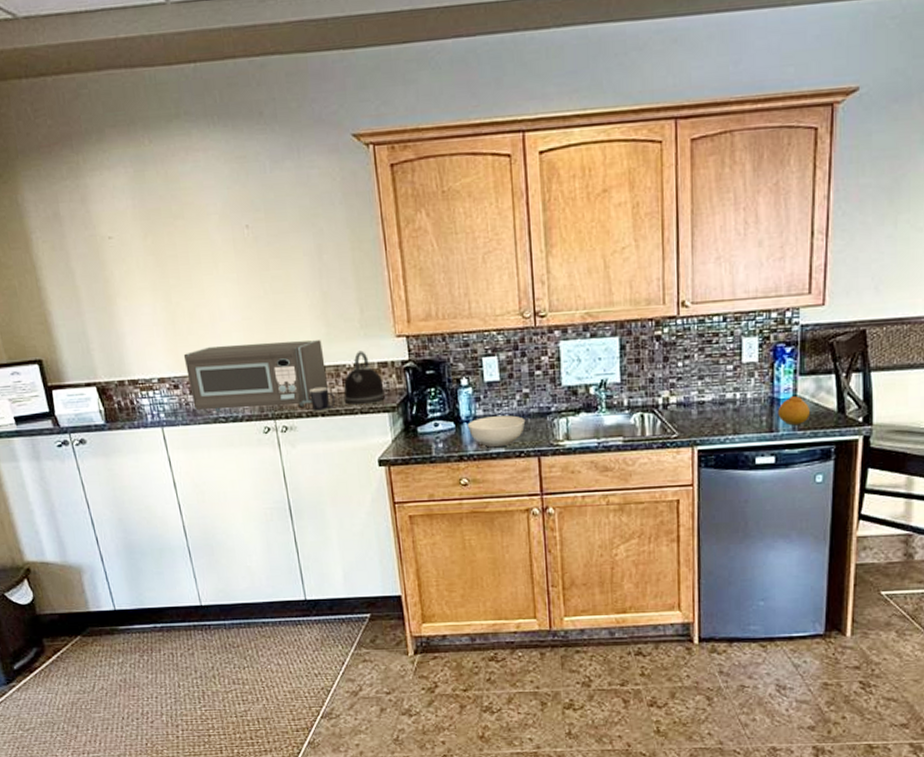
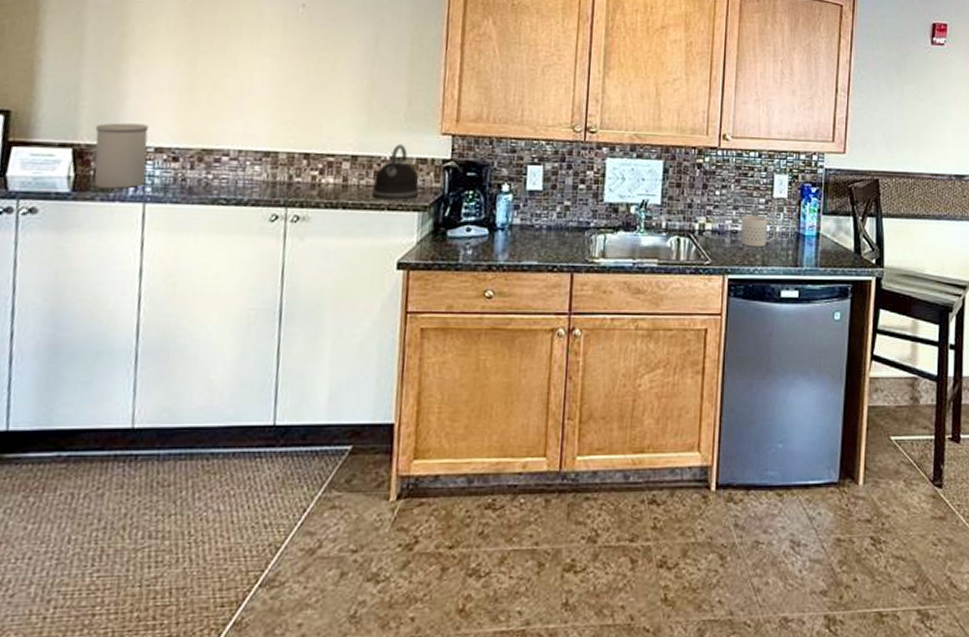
canister: none [108,359,159,418] -> present [93,123,149,189]
microwave: present [183,340,329,413] -> none [191,120,359,197]
mug: present [308,387,336,412] -> none [332,177,362,204]
bowl: present [467,415,526,448] -> none [501,226,563,260]
mug: none [707,384,747,417] -> present [740,215,776,248]
fruit: present [777,396,809,426] -> none [802,234,830,262]

